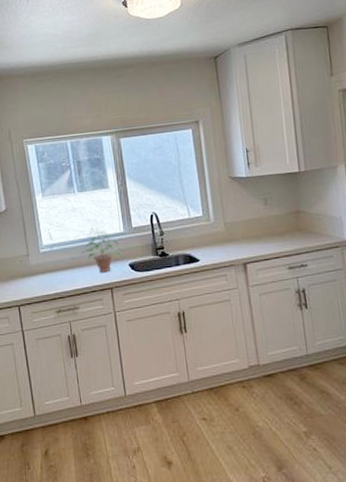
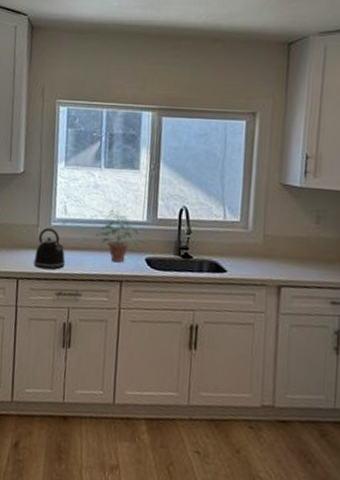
kettle: none [30,254,60,293] -> present [34,227,66,270]

